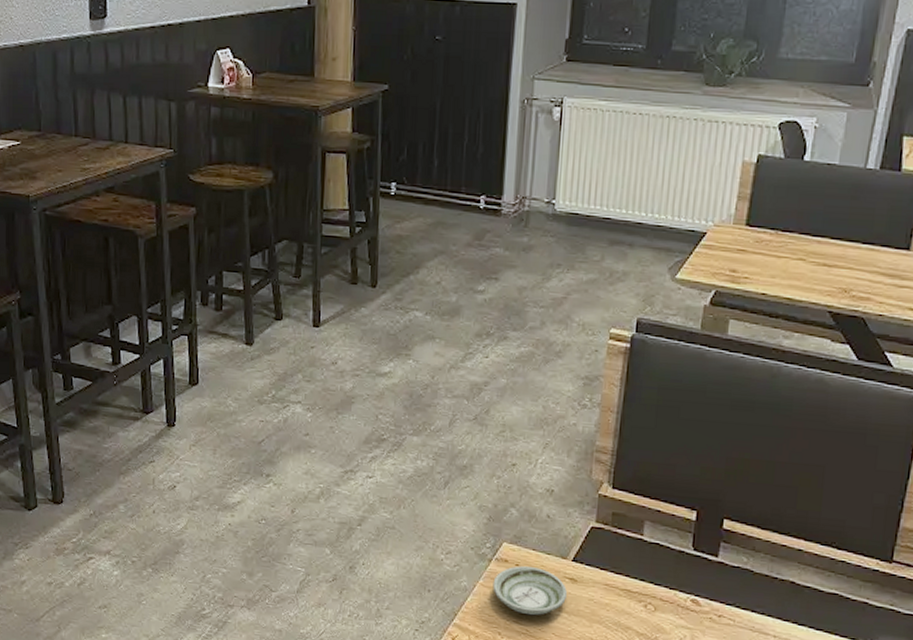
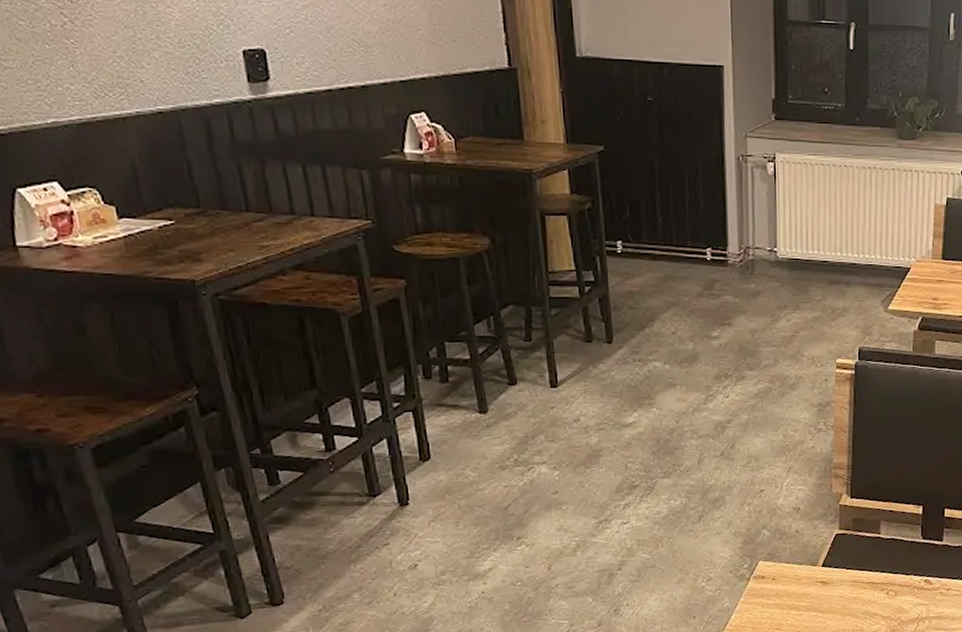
saucer: present [492,566,568,615] -> none [753,578,821,621]

